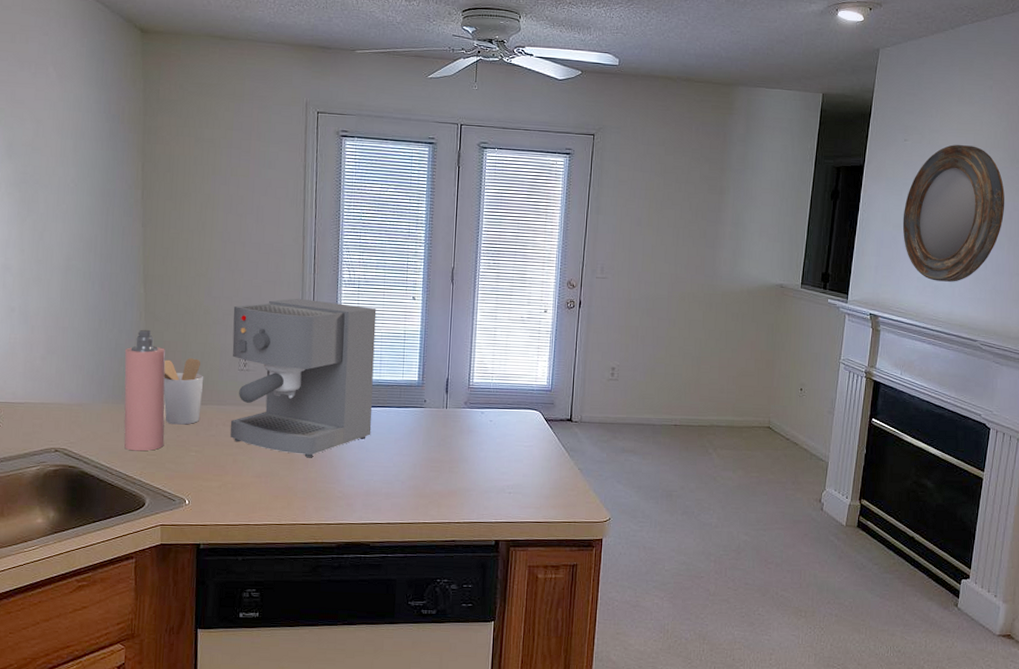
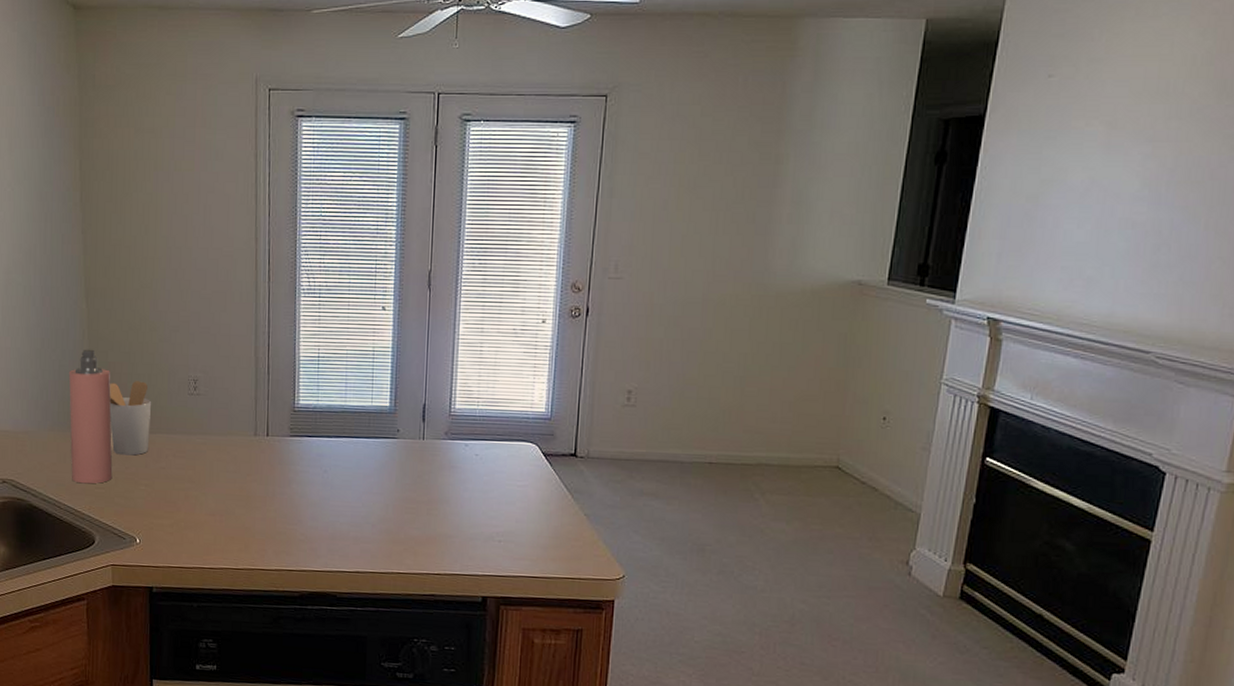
coffee maker: present [230,298,377,458] -> none [181,311,341,495]
home mirror: present [902,145,1005,282] -> none [1040,78,1205,272]

